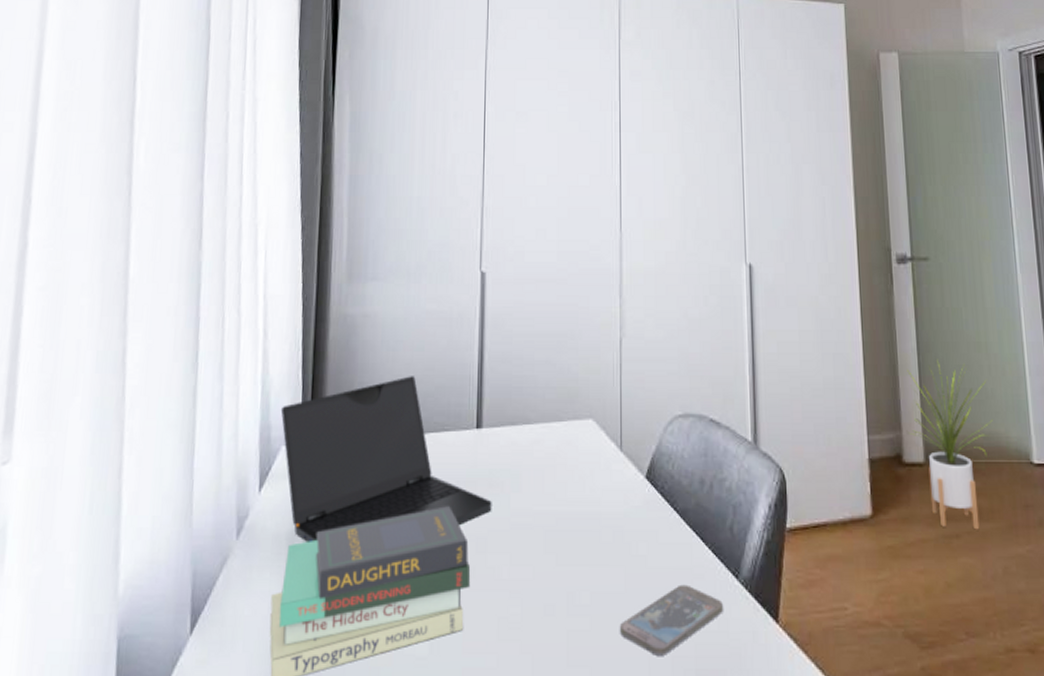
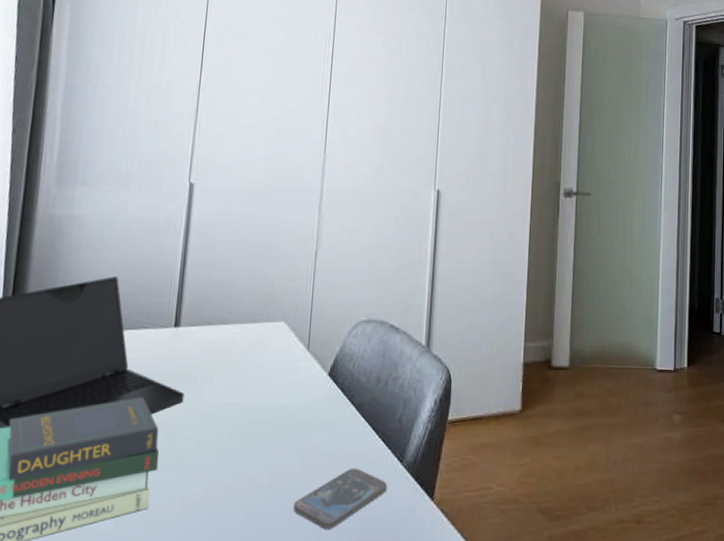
house plant: present [907,360,993,530] -> none [558,281,628,424]

